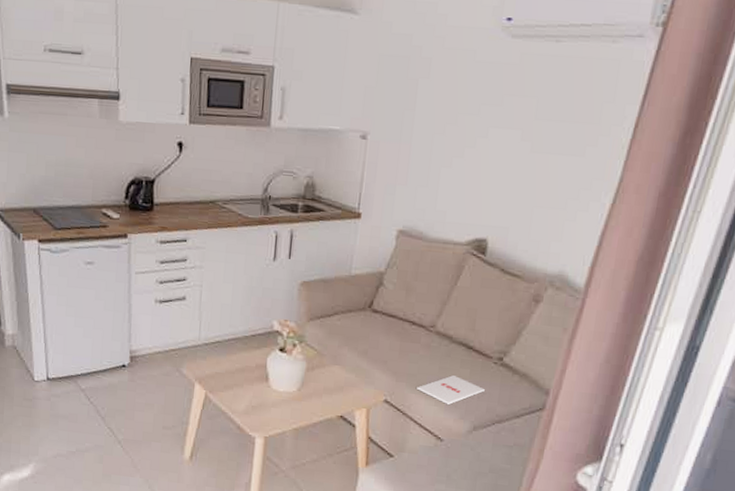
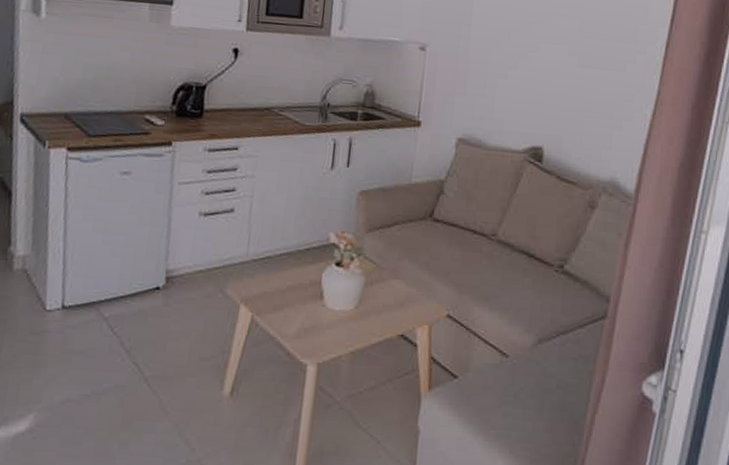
magazine: present [417,375,485,405] -> none [480,285,548,318]

